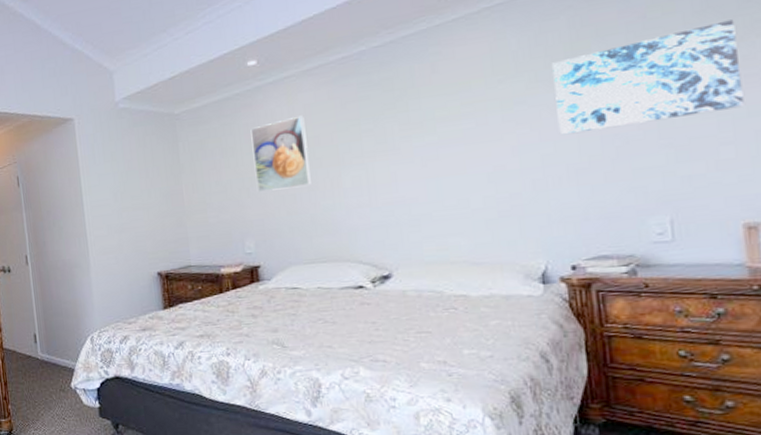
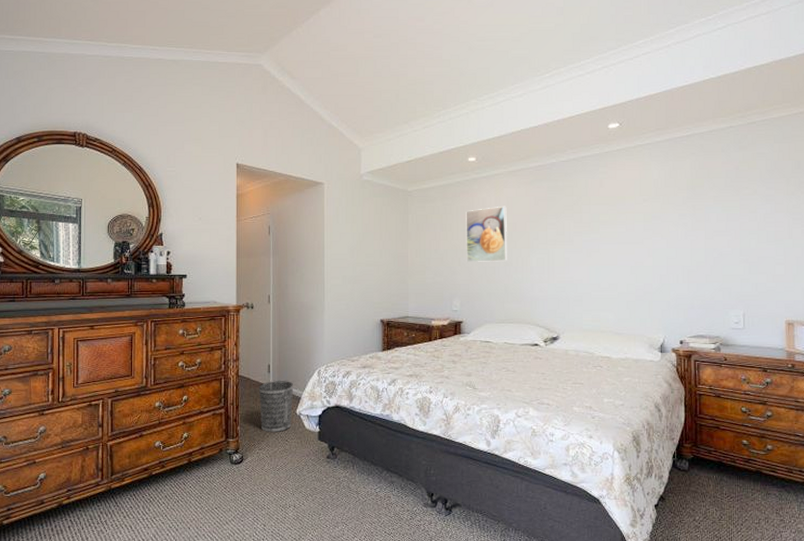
wastebasket: none [26,351,68,411] -> present [258,381,293,433]
wall art: present [552,19,744,135] -> none [679,179,791,245]

